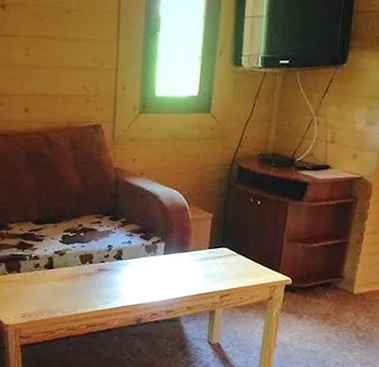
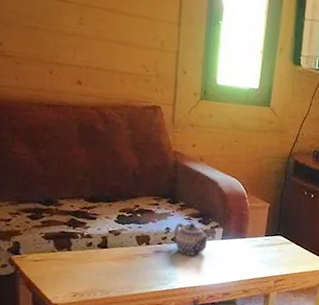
teapot: none [116,239,151,272] -> present [174,222,209,256]

